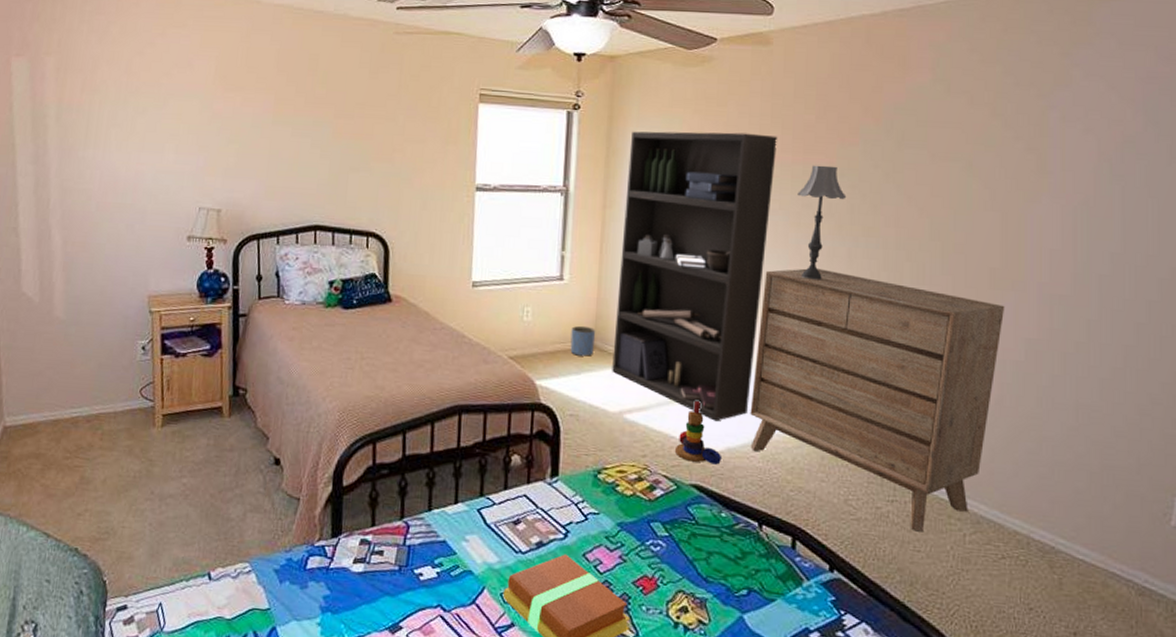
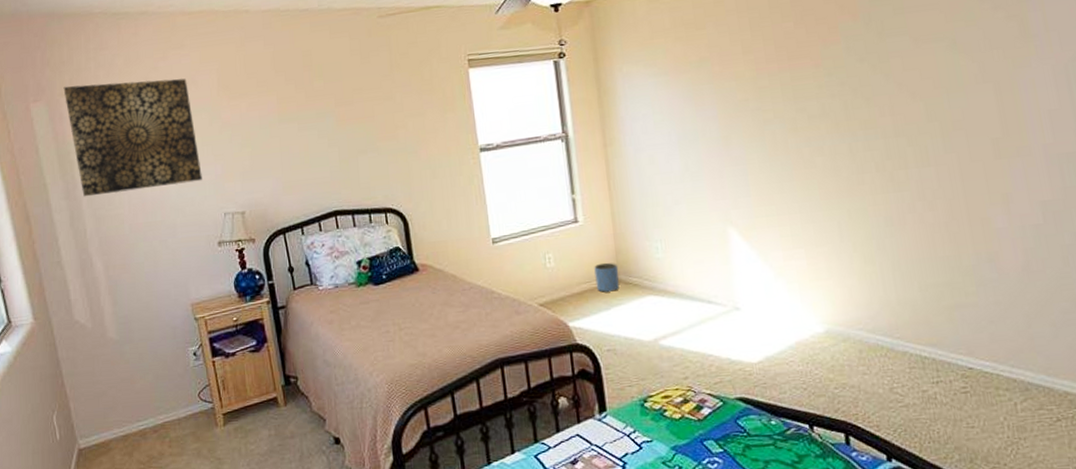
wall art: none [50,45,183,170] -> present [63,78,202,197]
bookshelf: present [612,131,778,422] -> none [619,48,779,333]
stacking toy: present [674,401,723,465] -> none [714,316,763,376]
dresser: present [750,268,1005,532] -> none [772,168,1019,408]
table lamp: present [797,165,847,280] -> none [789,67,838,181]

